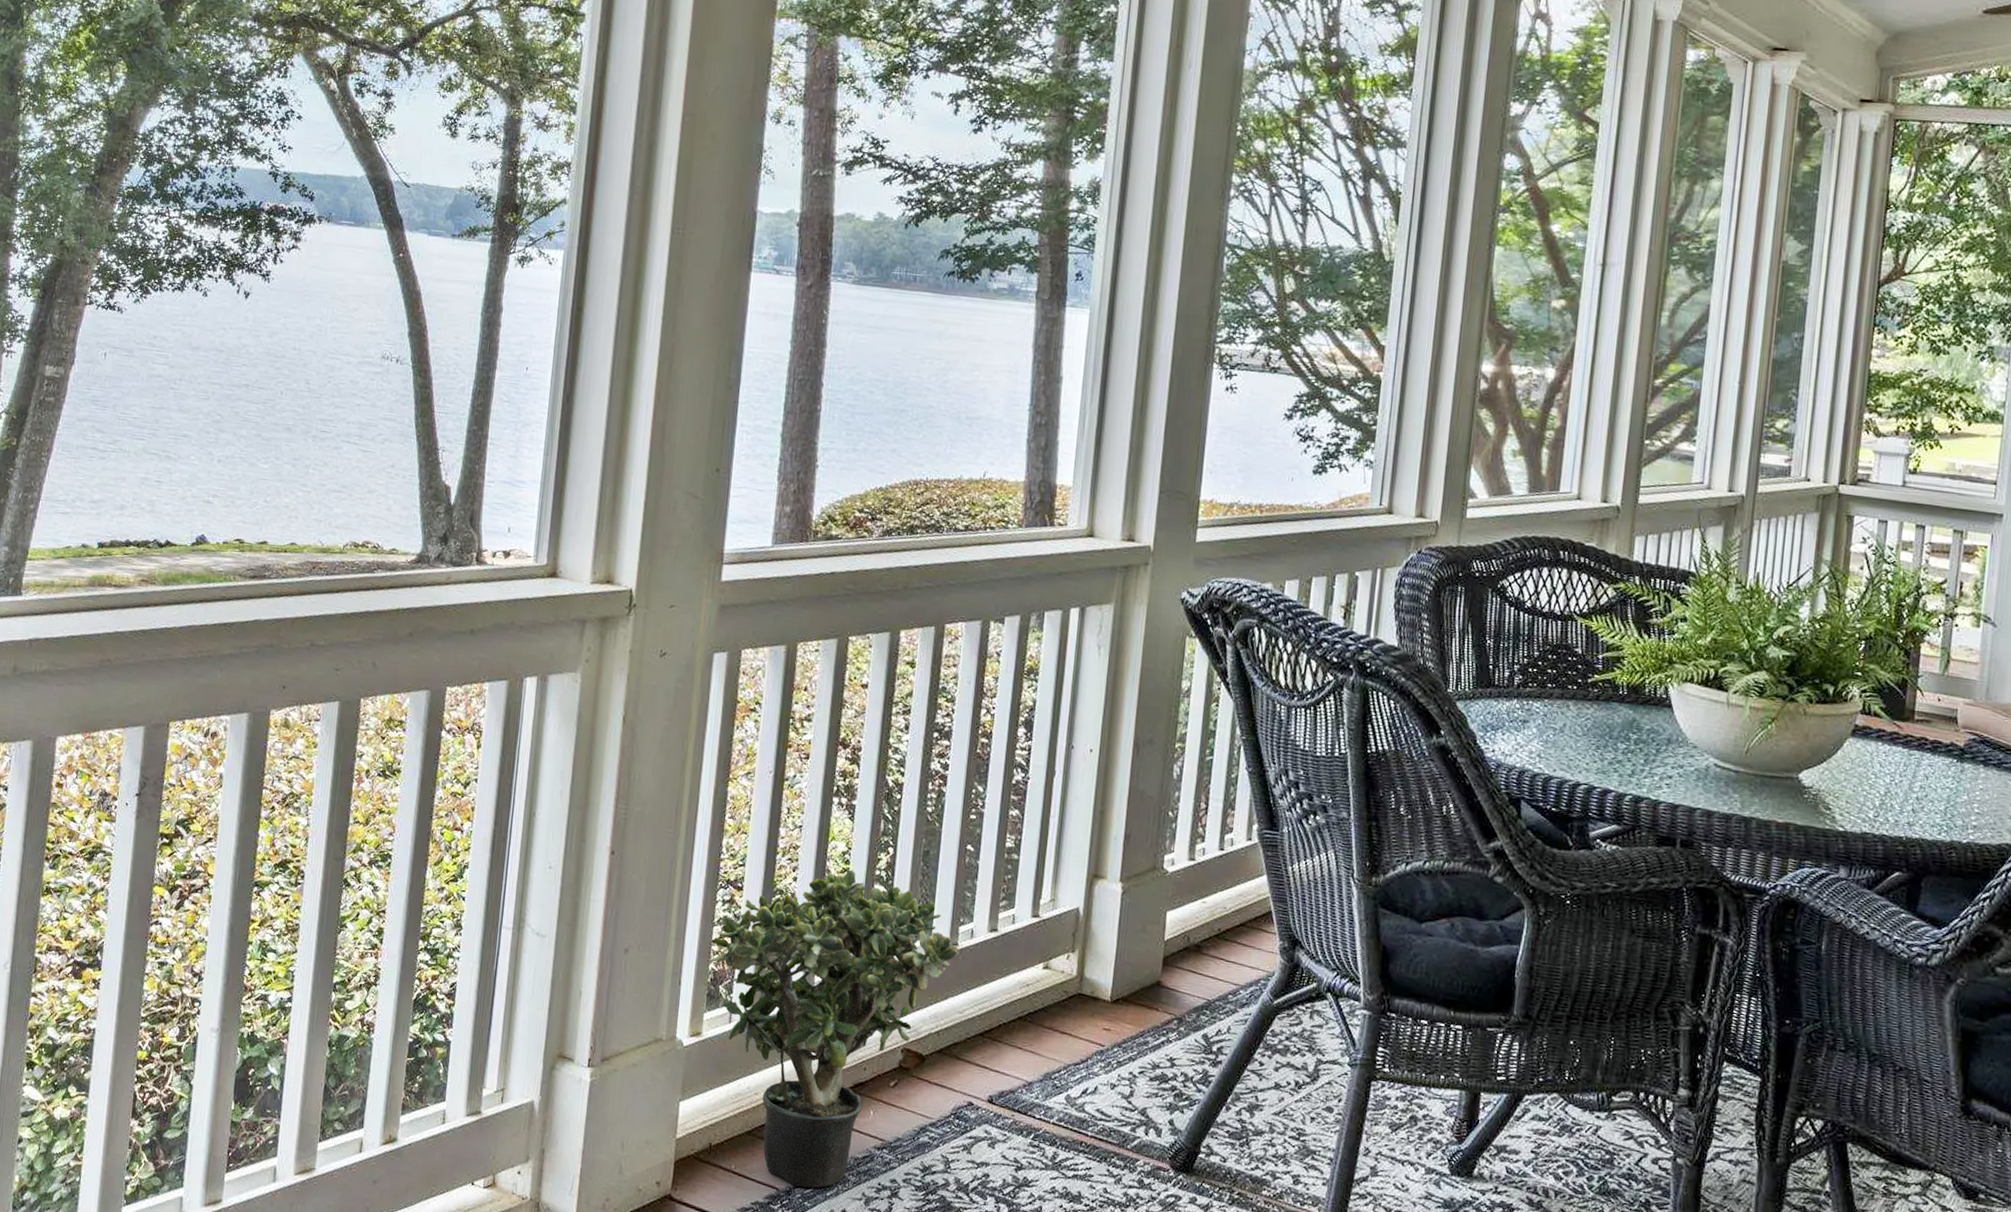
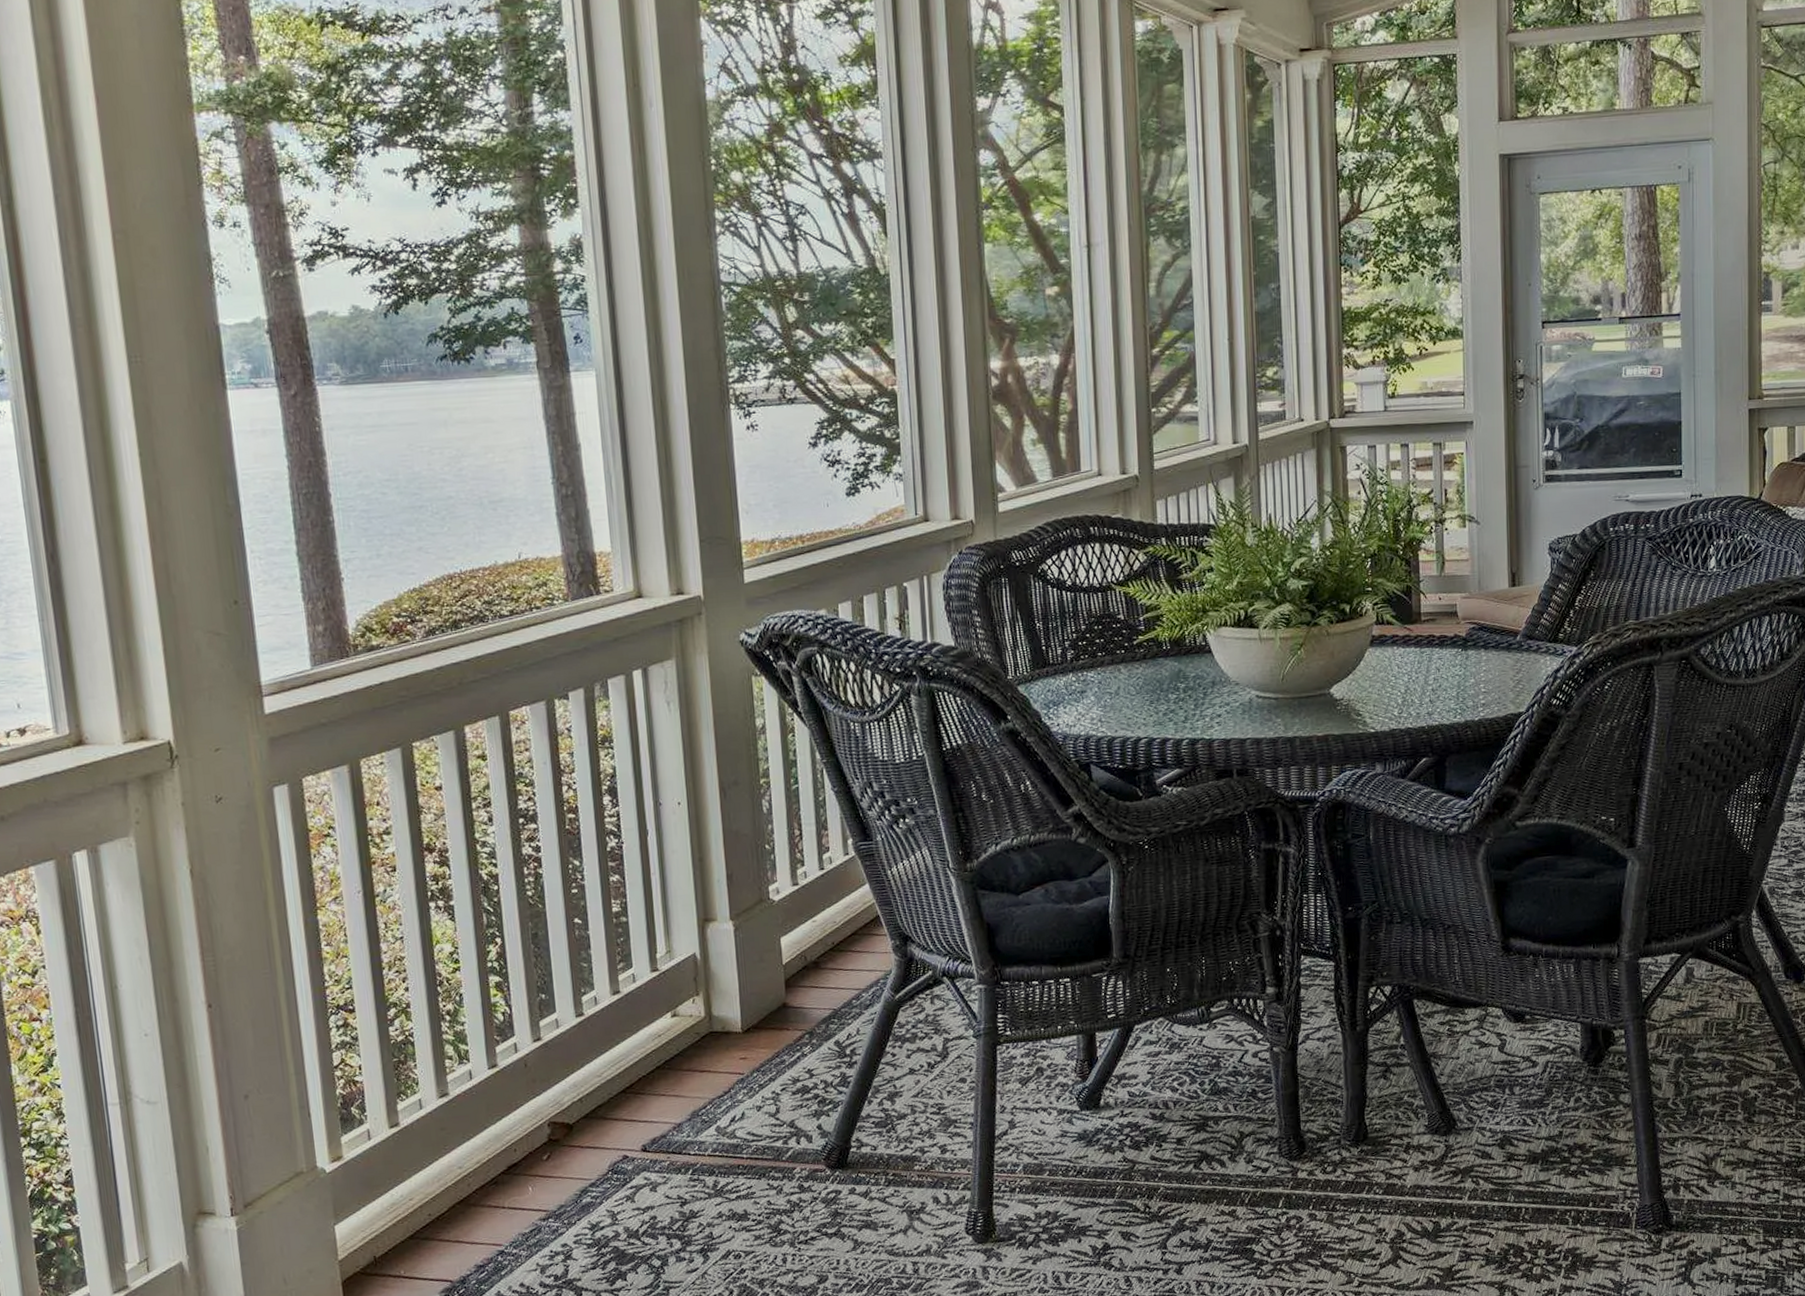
potted plant: present [709,869,959,1189] -> none [335,967,587,1274]

